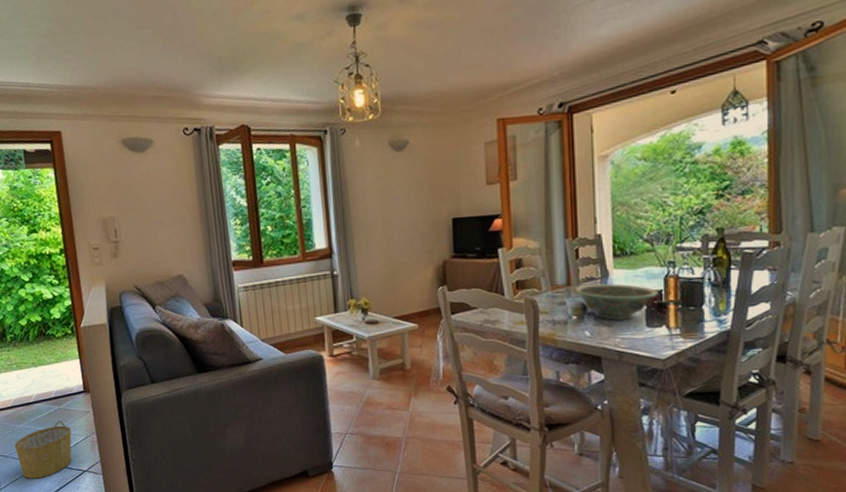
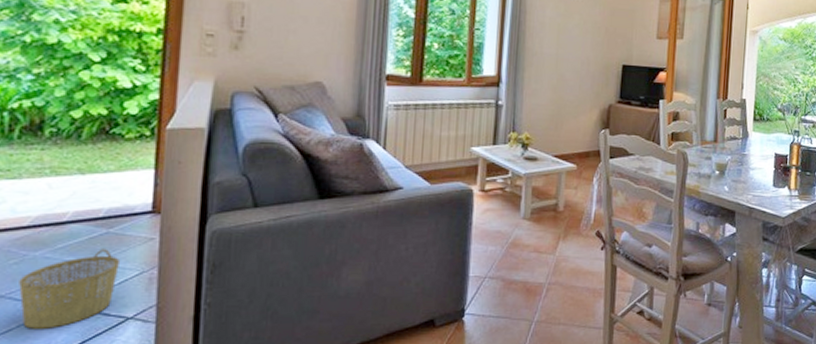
decorative bowl: present [572,283,659,320] -> none [718,142,785,178]

